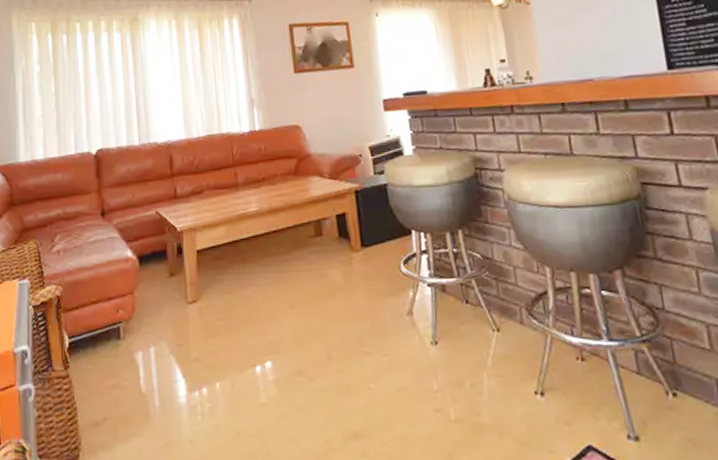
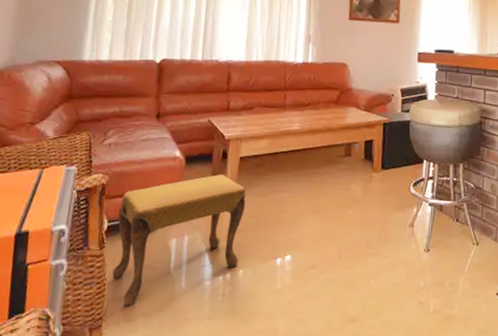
footstool: none [77,273,214,433] -> present [112,174,246,307]

